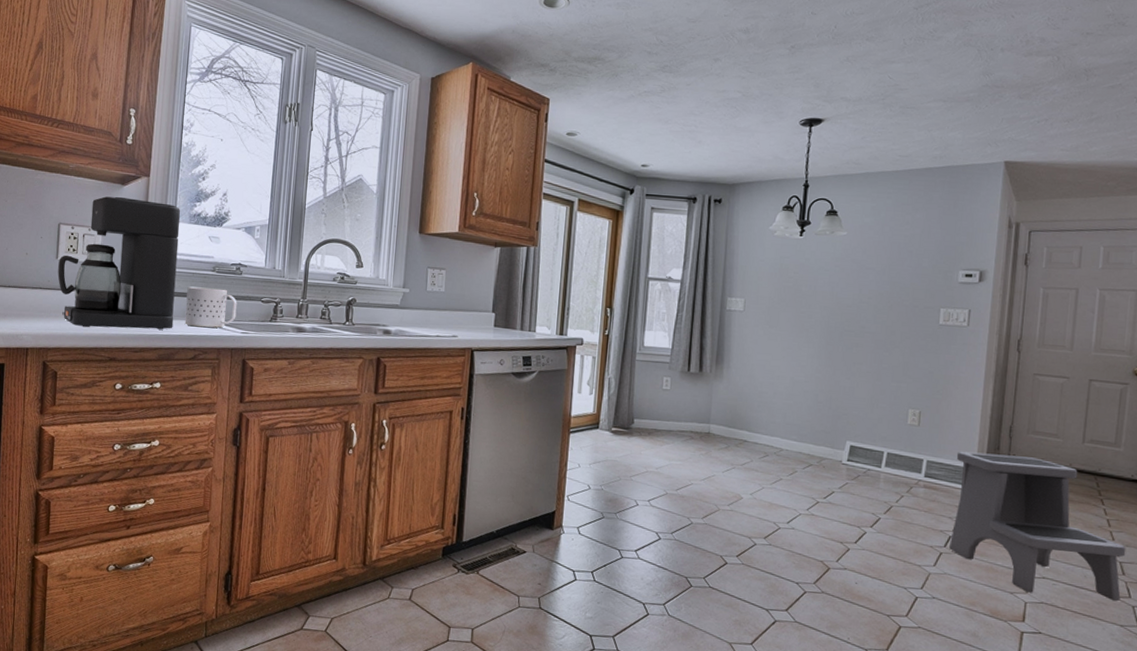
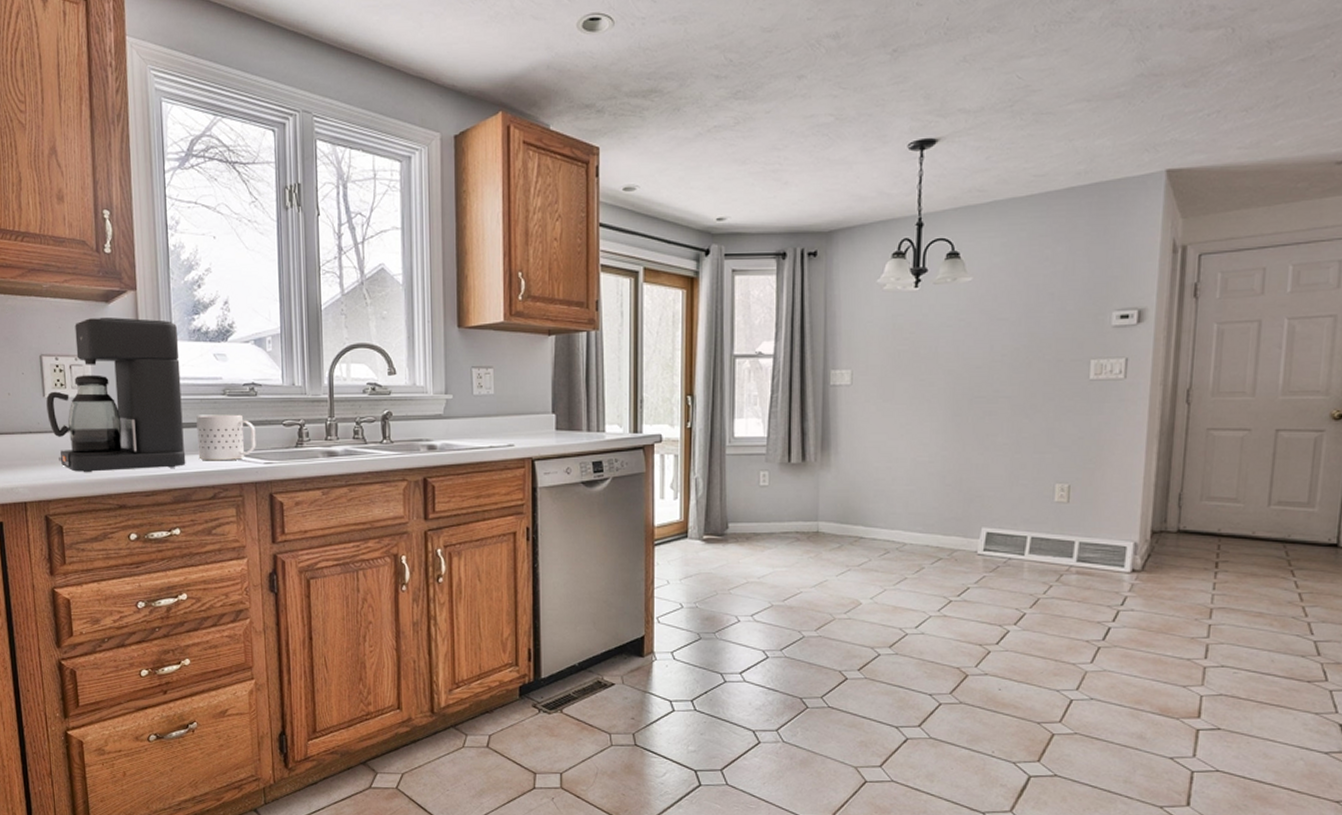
step stool: present [949,451,1126,602] -> none [1109,528,1322,687]

